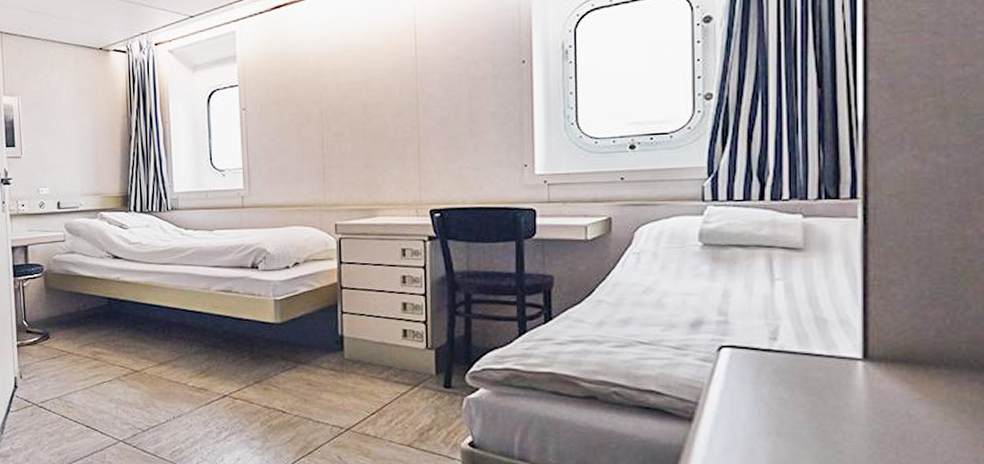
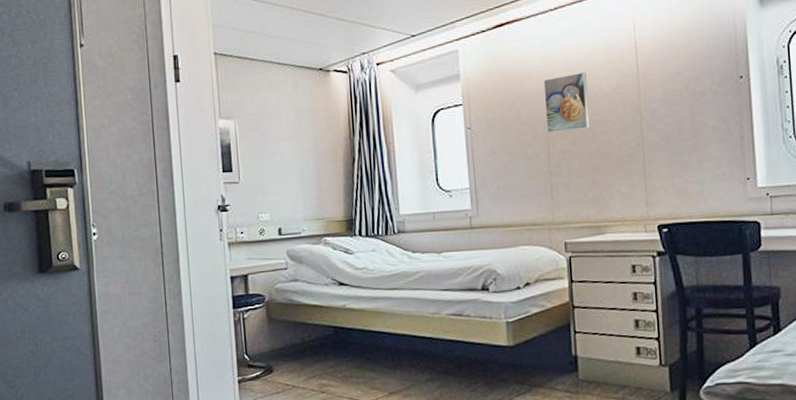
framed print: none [319,54,365,116] -> present [543,71,590,134]

